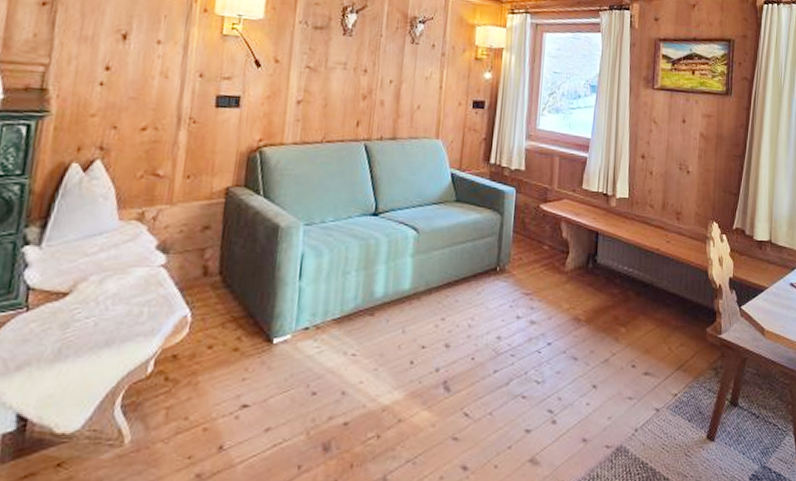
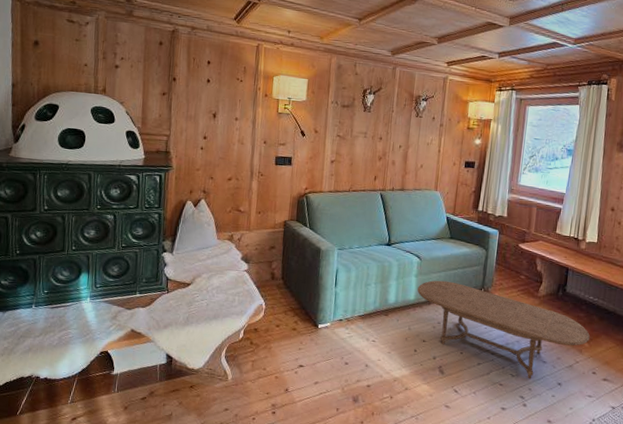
coffee table: none [414,259,626,385] -> present [417,280,590,379]

